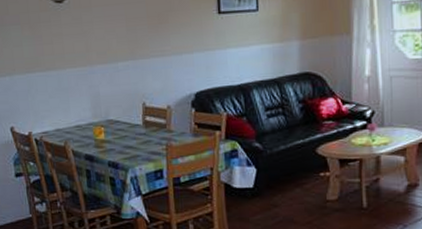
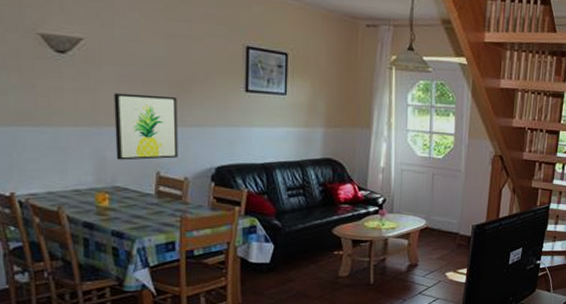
wall art: none [102,29,161,95] -> present [113,93,178,161]

